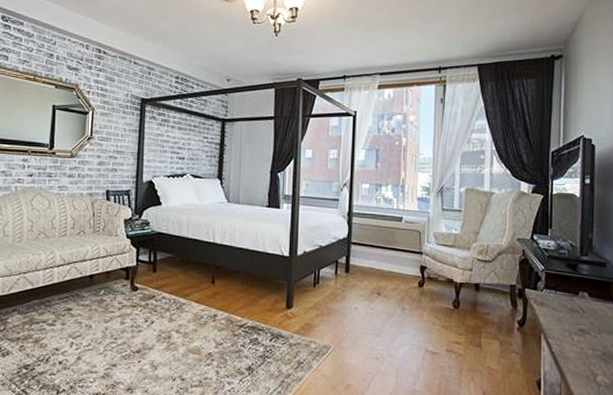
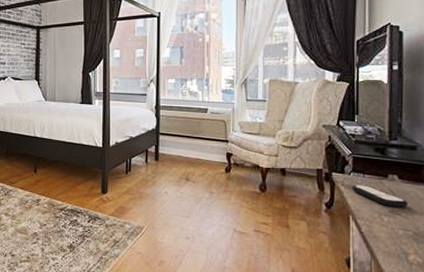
remote control: none [543,302,597,326] -> present [351,185,408,208]

